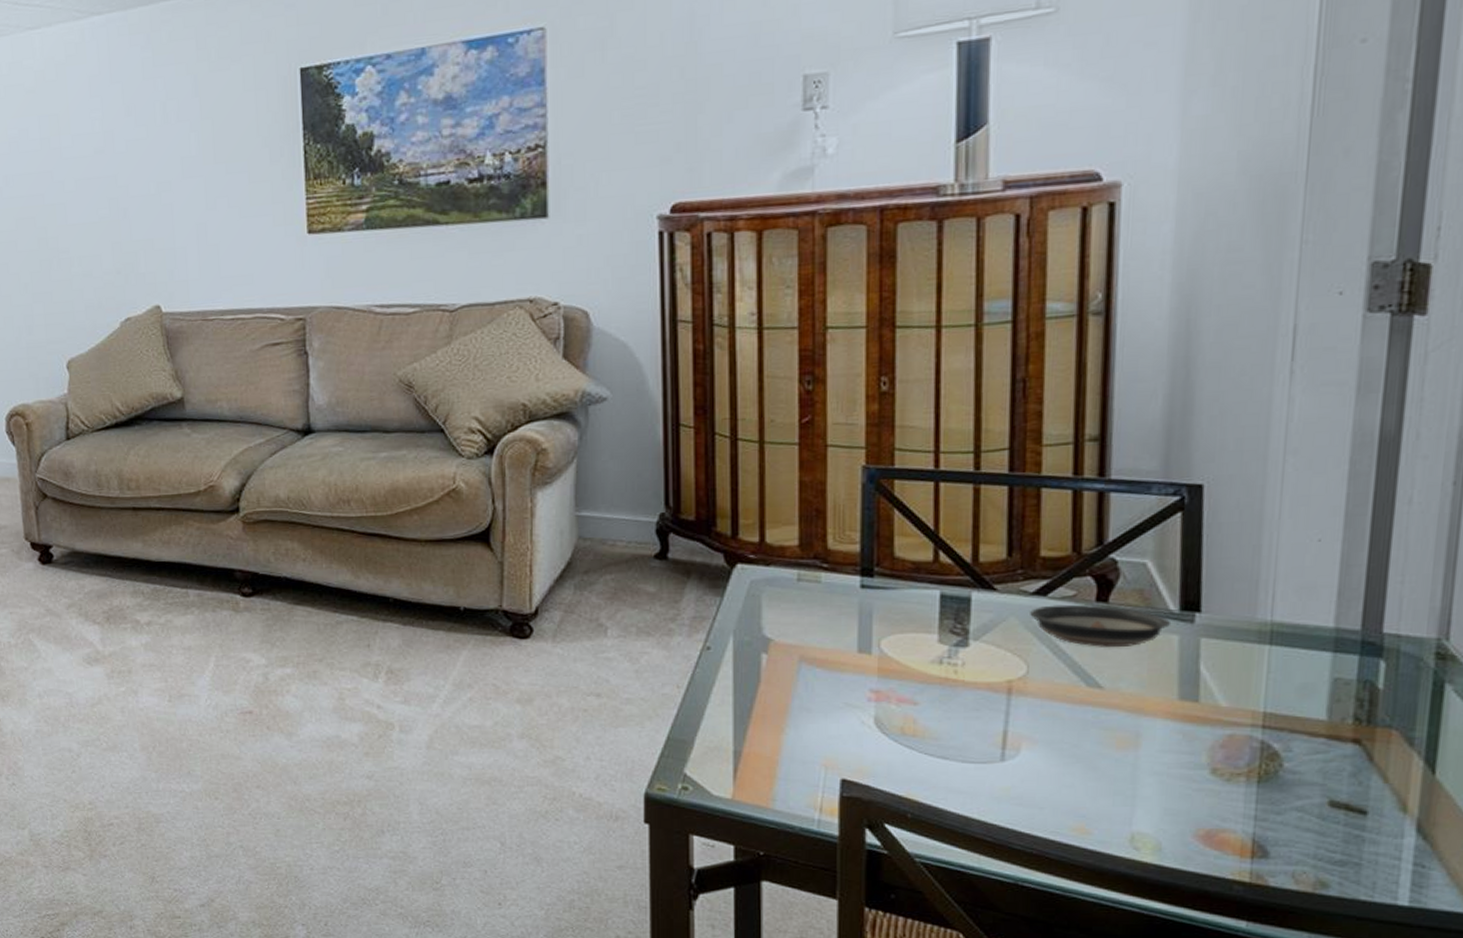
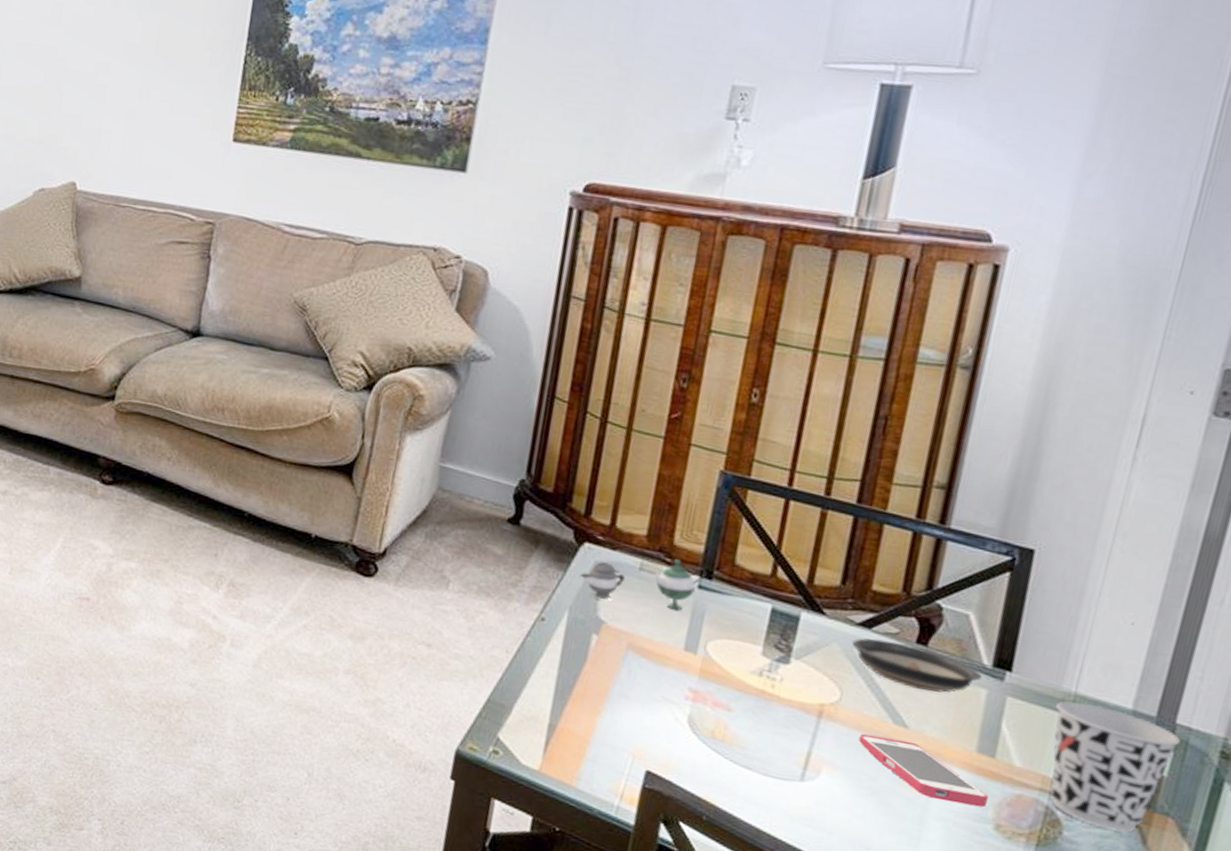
teapot: none [737,563,868,617] -> present [579,559,707,611]
smartphone: none [1054,701,1199,755] -> present [859,733,989,808]
cup: none [1254,630,1391,753] -> present [1050,701,1181,833]

